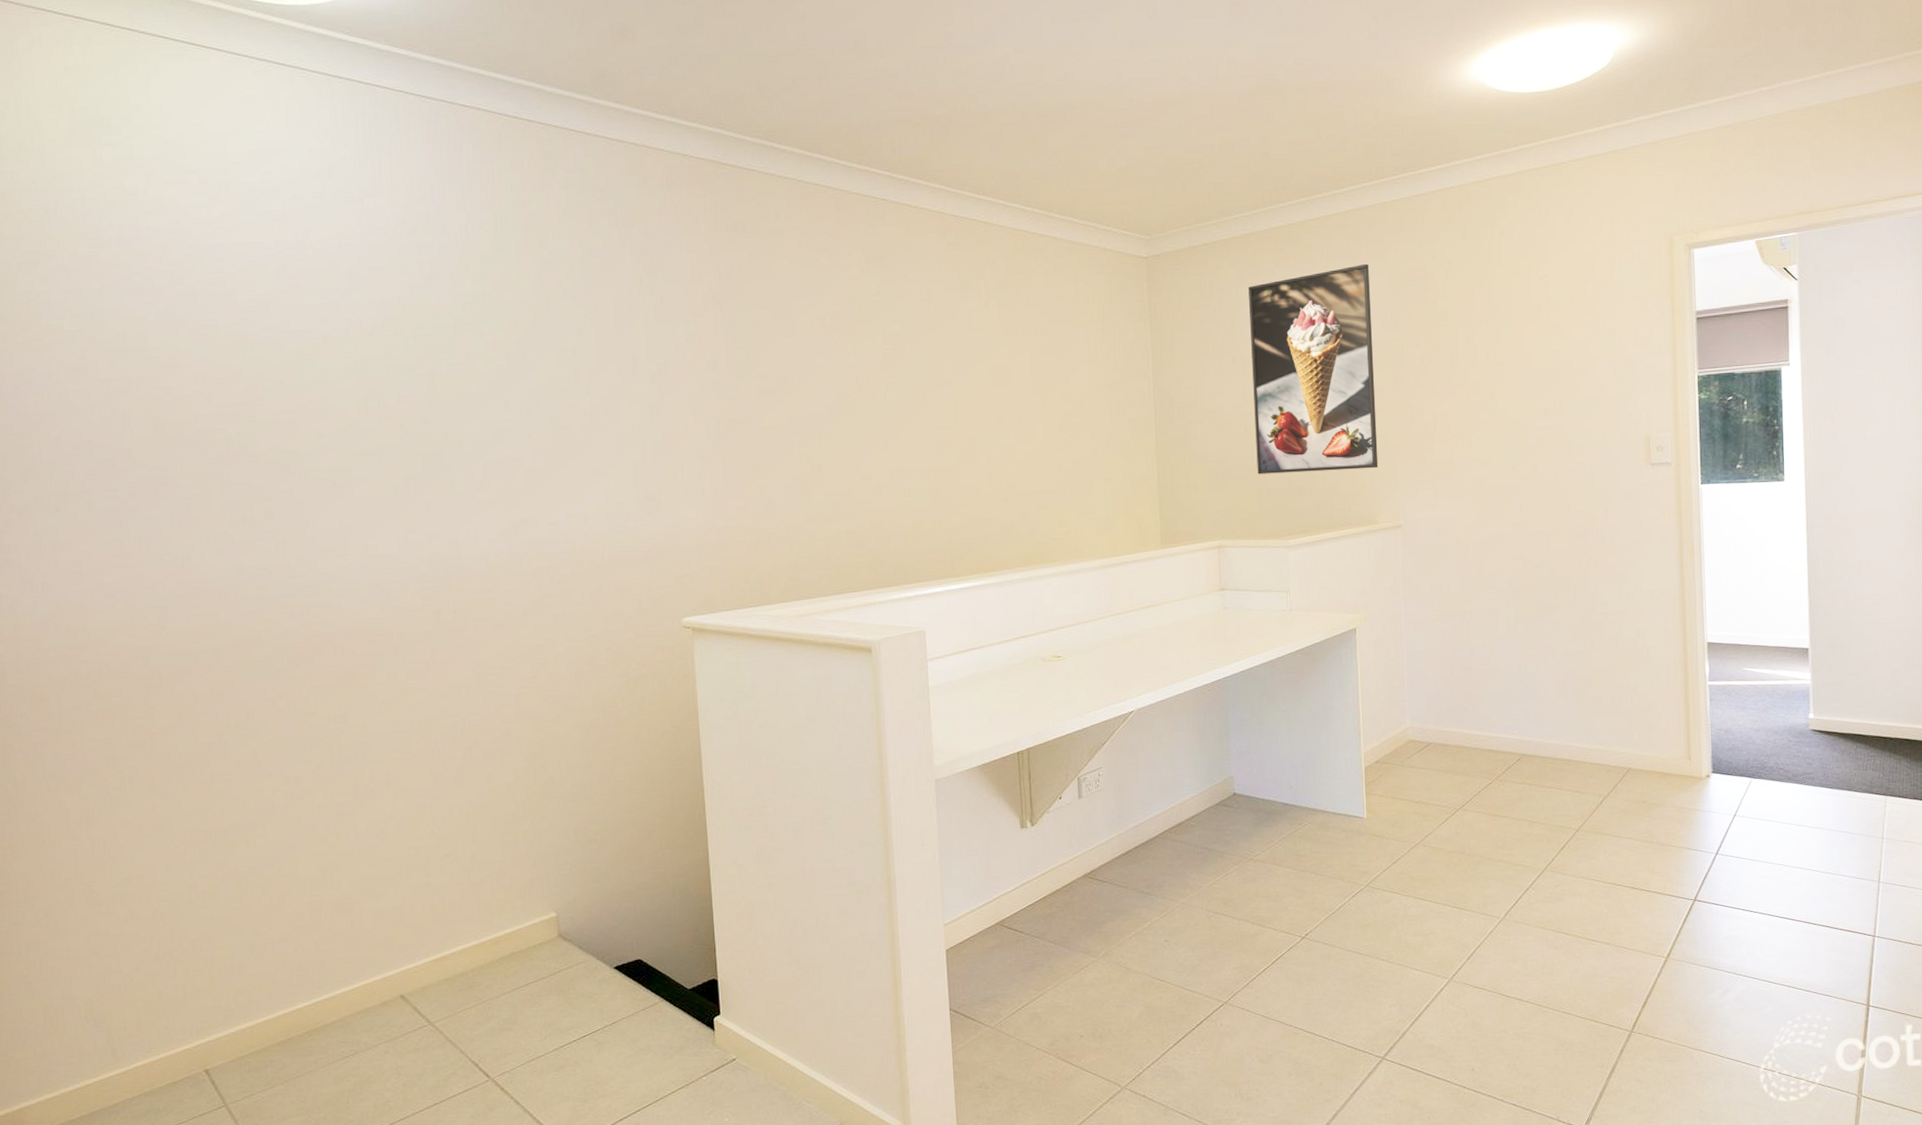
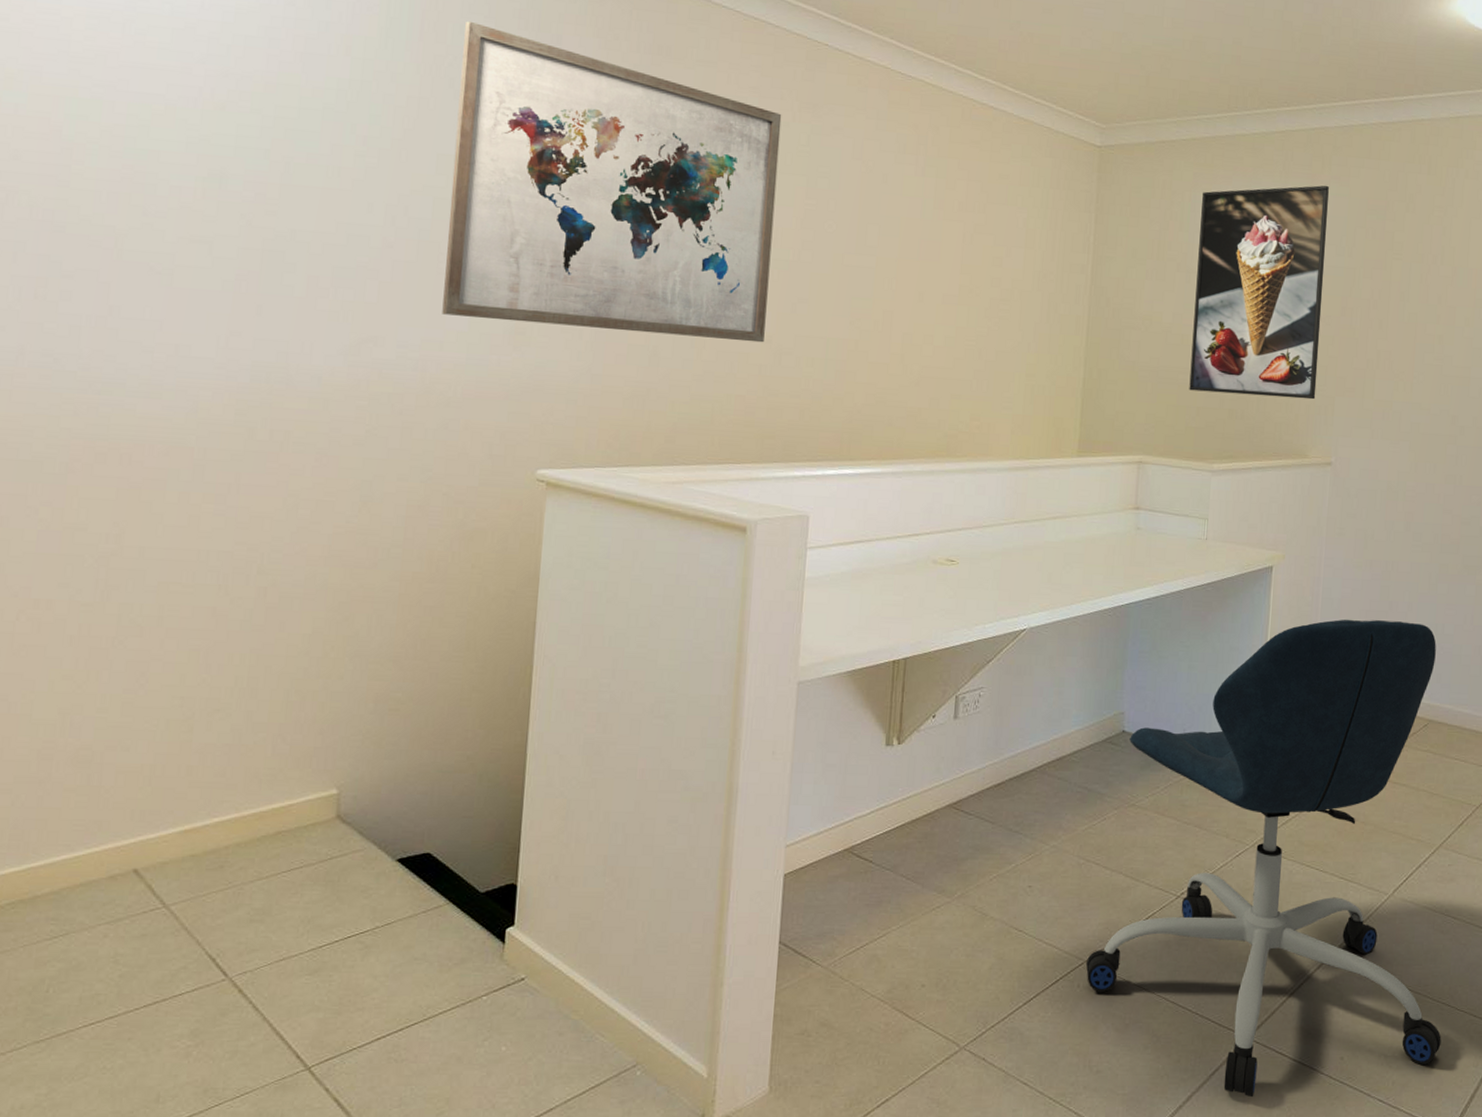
wall art: none [563,225,864,491] -> present [442,21,782,343]
office chair: none [1226,665,1566,1111] -> present [1086,619,1441,1098]

